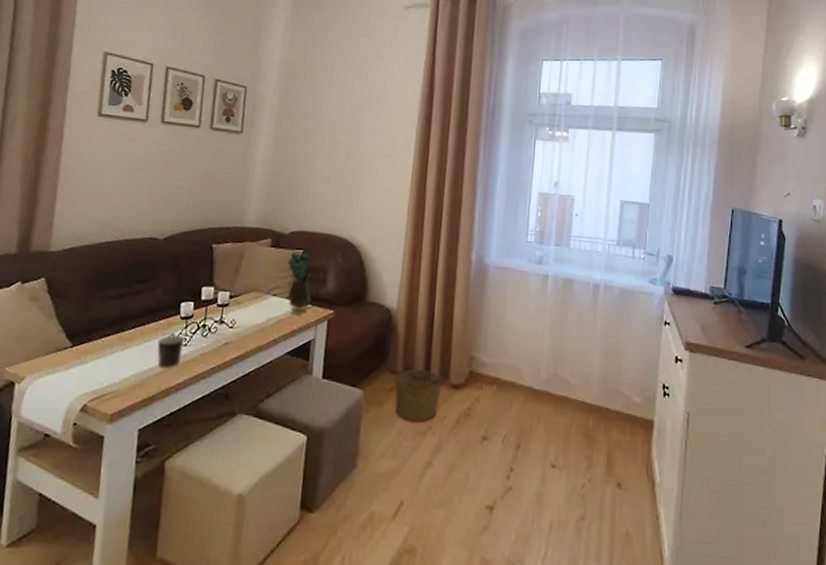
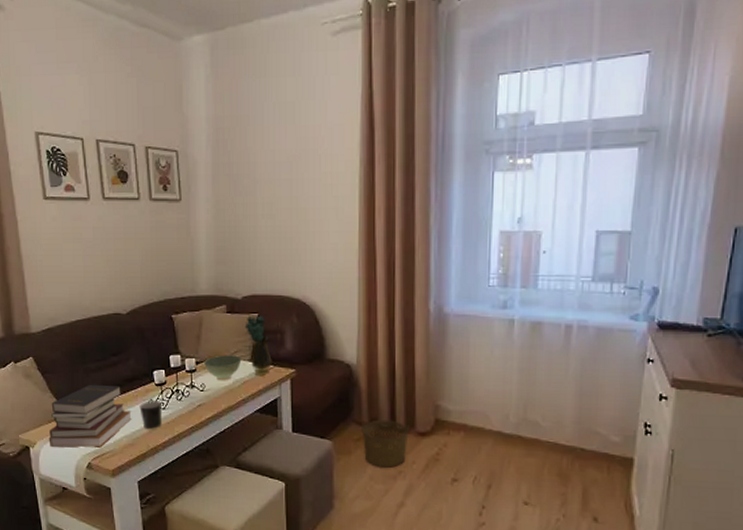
books: none [41,312,148,387] -> present [48,384,132,448]
bowl: none [238,290,280,319] -> present [204,355,242,381]

